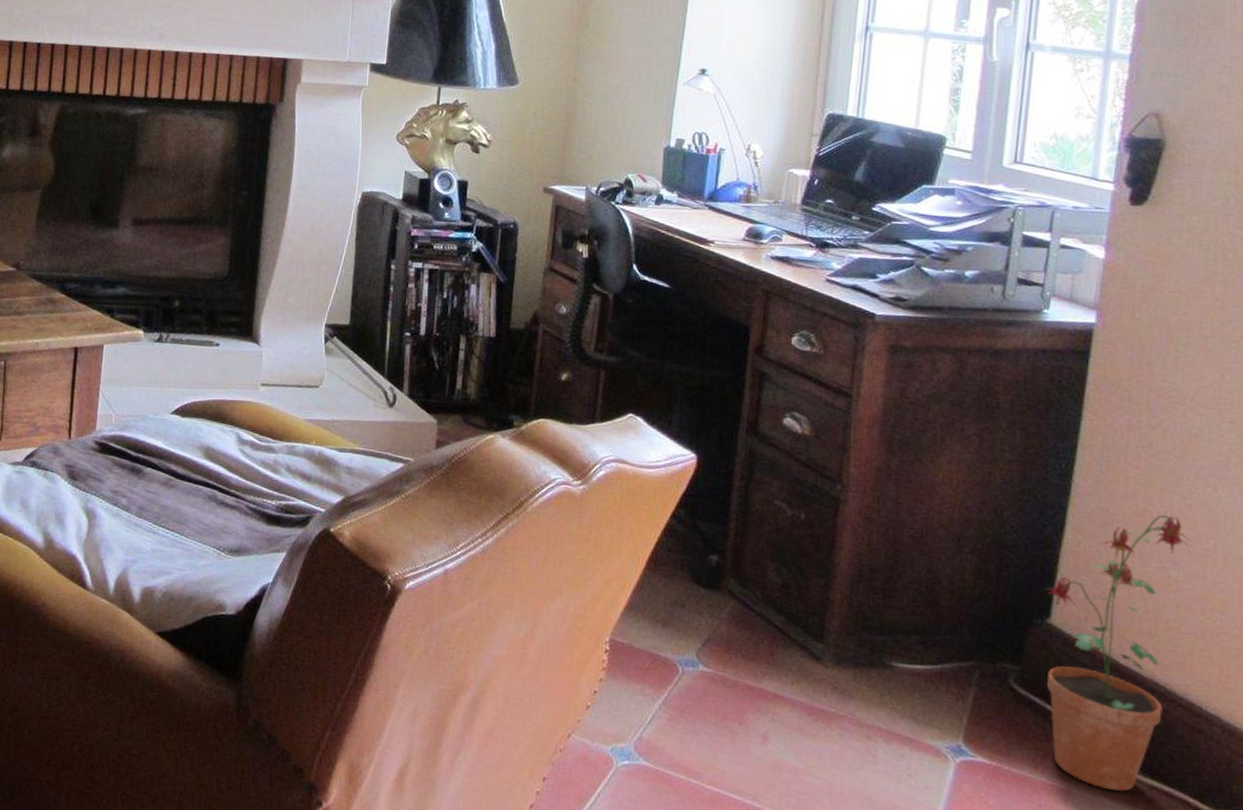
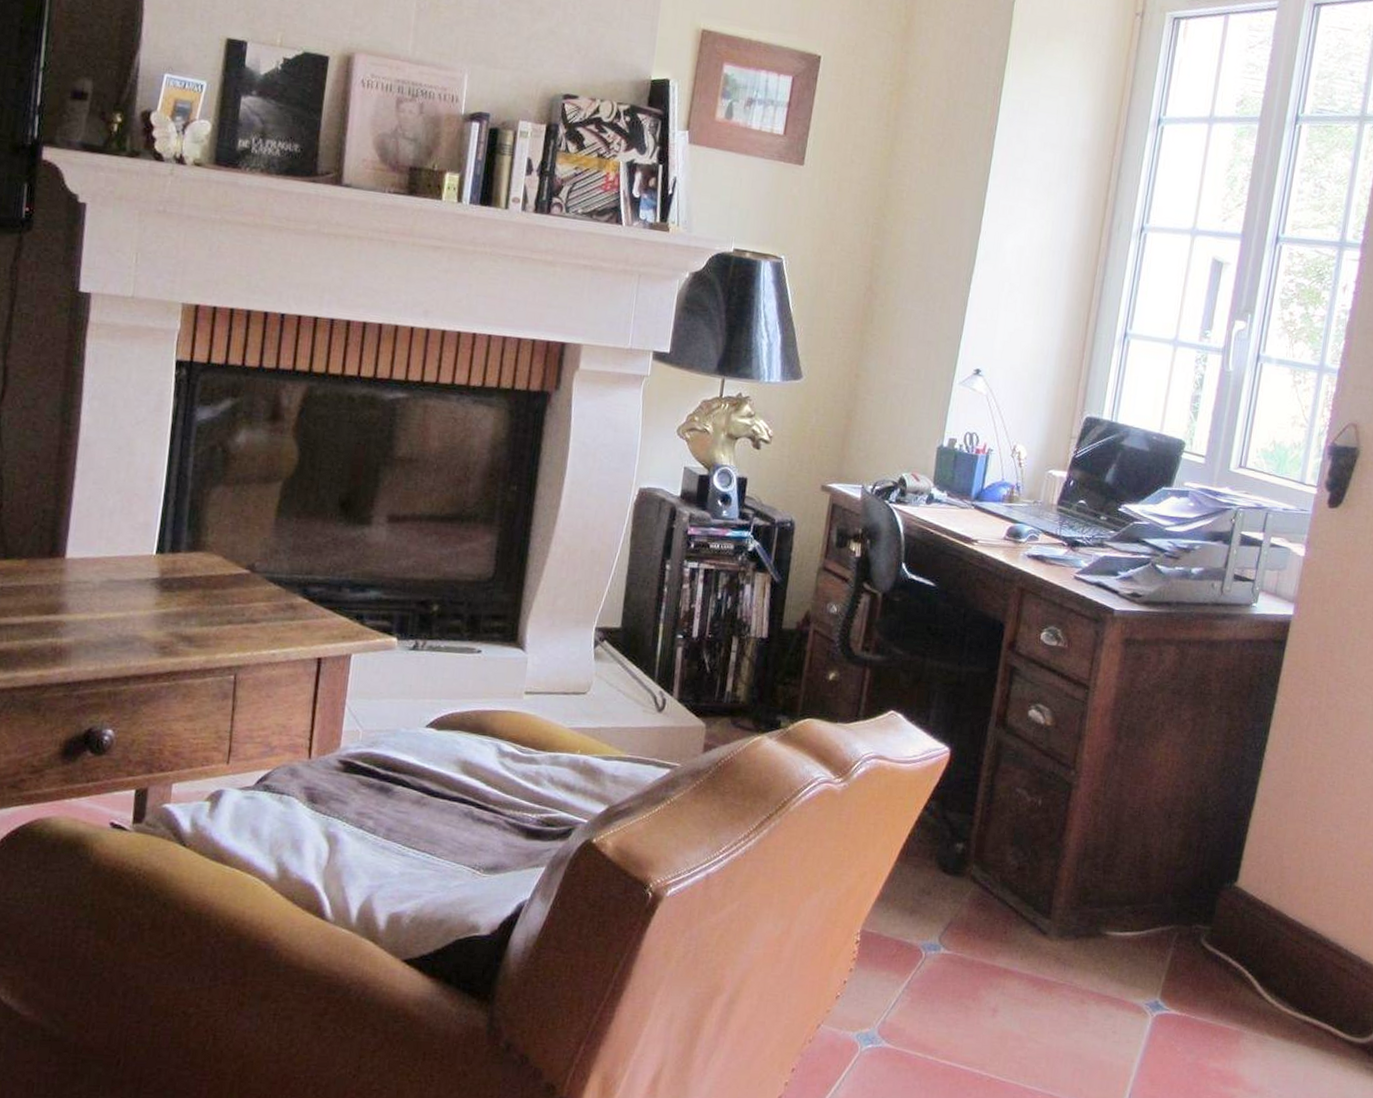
potted plant: present [1046,515,1190,792] -> none [1230,784,1350,1028]

